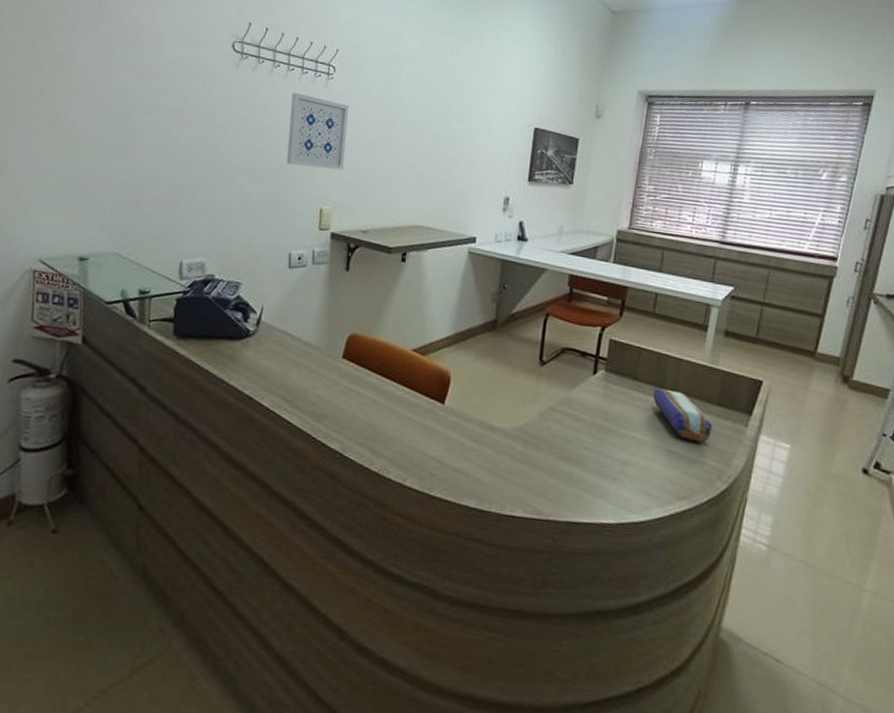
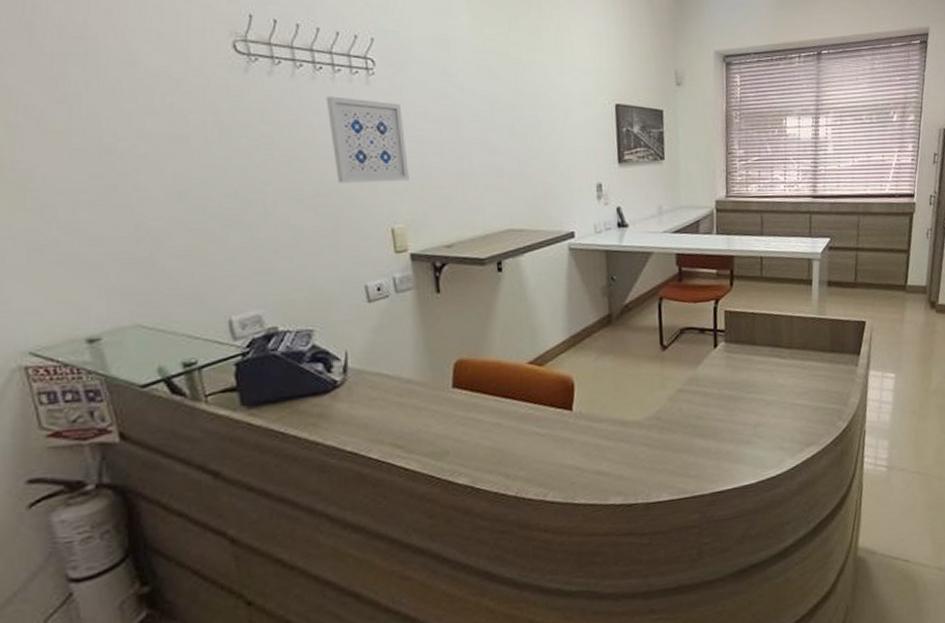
pencil case: present [653,388,712,443] -> none [772,347,828,391]

